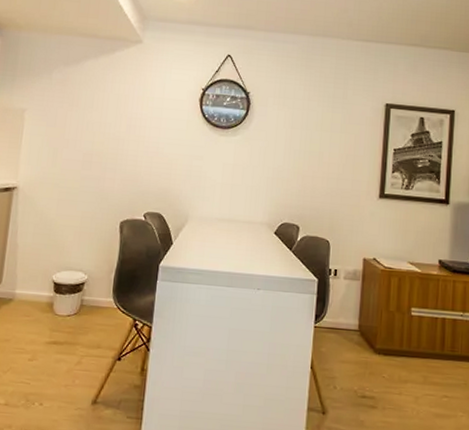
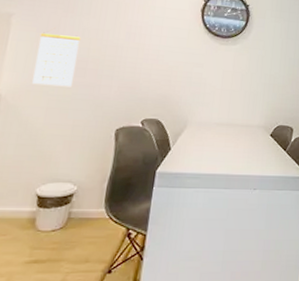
calendar: none [45,126,86,180] -> present [32,32,81,87]

